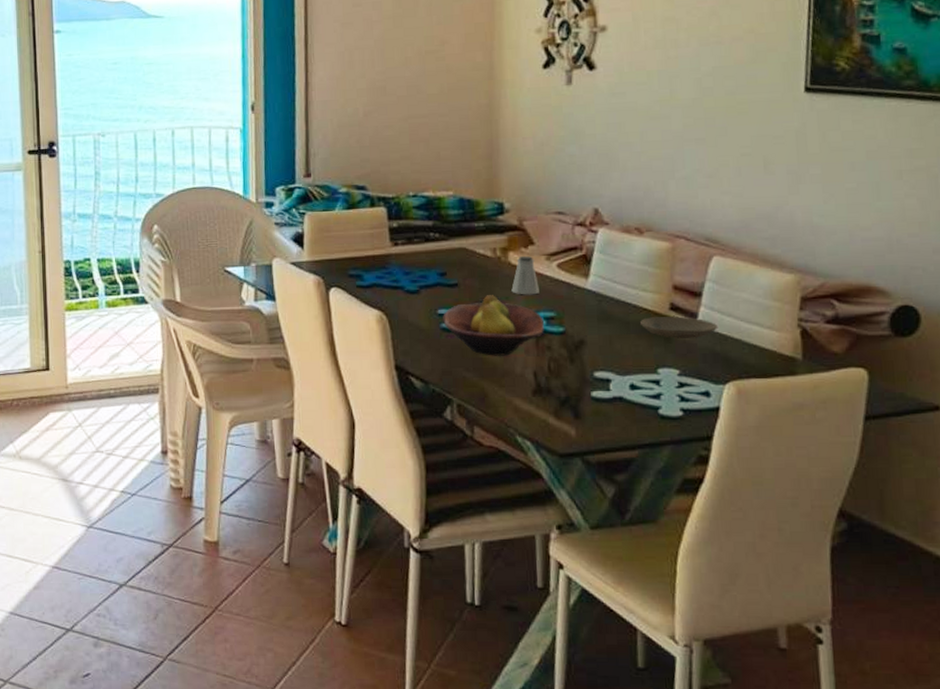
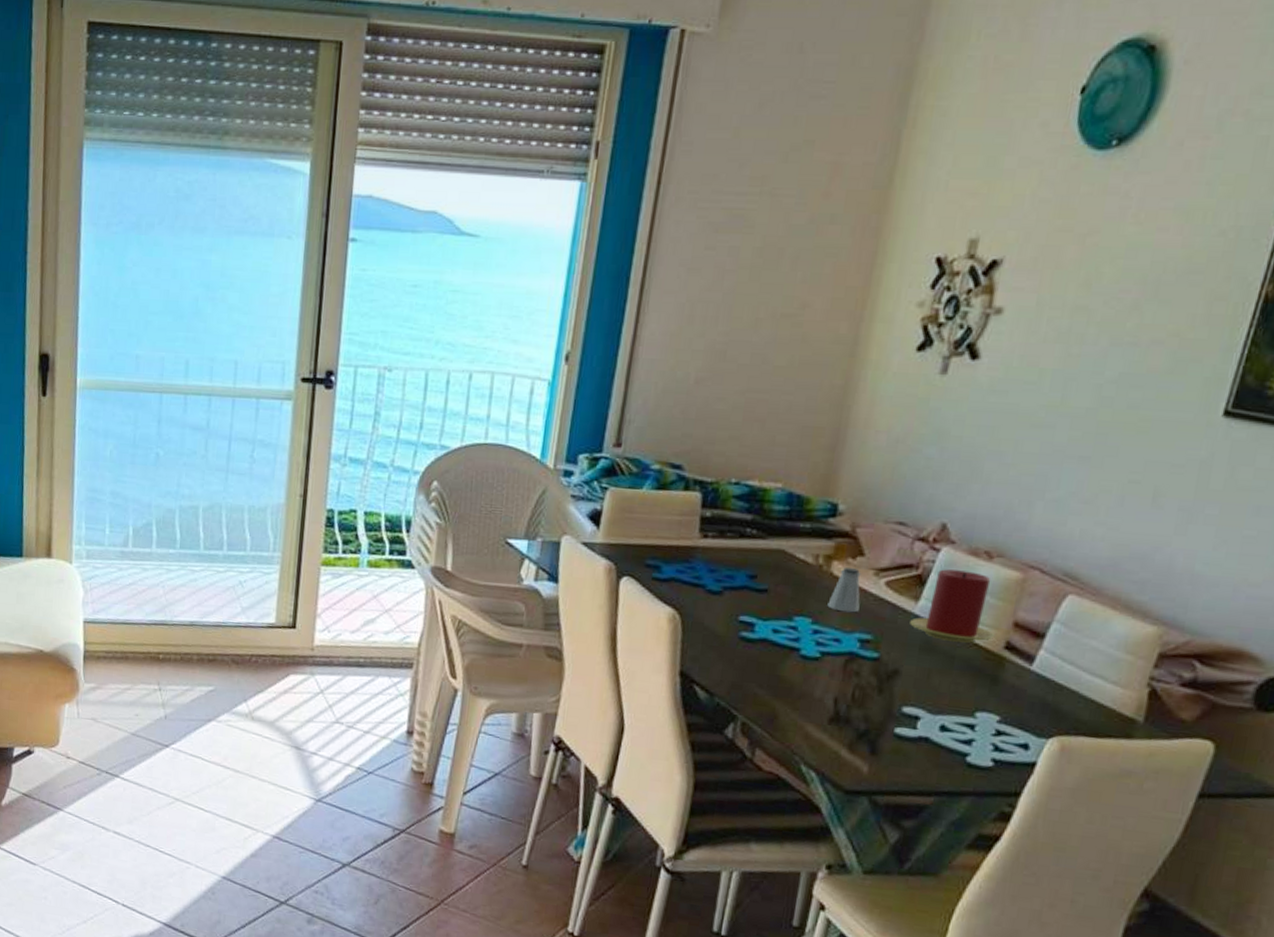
fruit bowl: present [443,295,544,356] -> none [743,606,858,677]
candle: none [585,246,659,309] -> present [910,569,994,643]
plate: present [639,316,718,338] -> none [966,654,1056,684]

